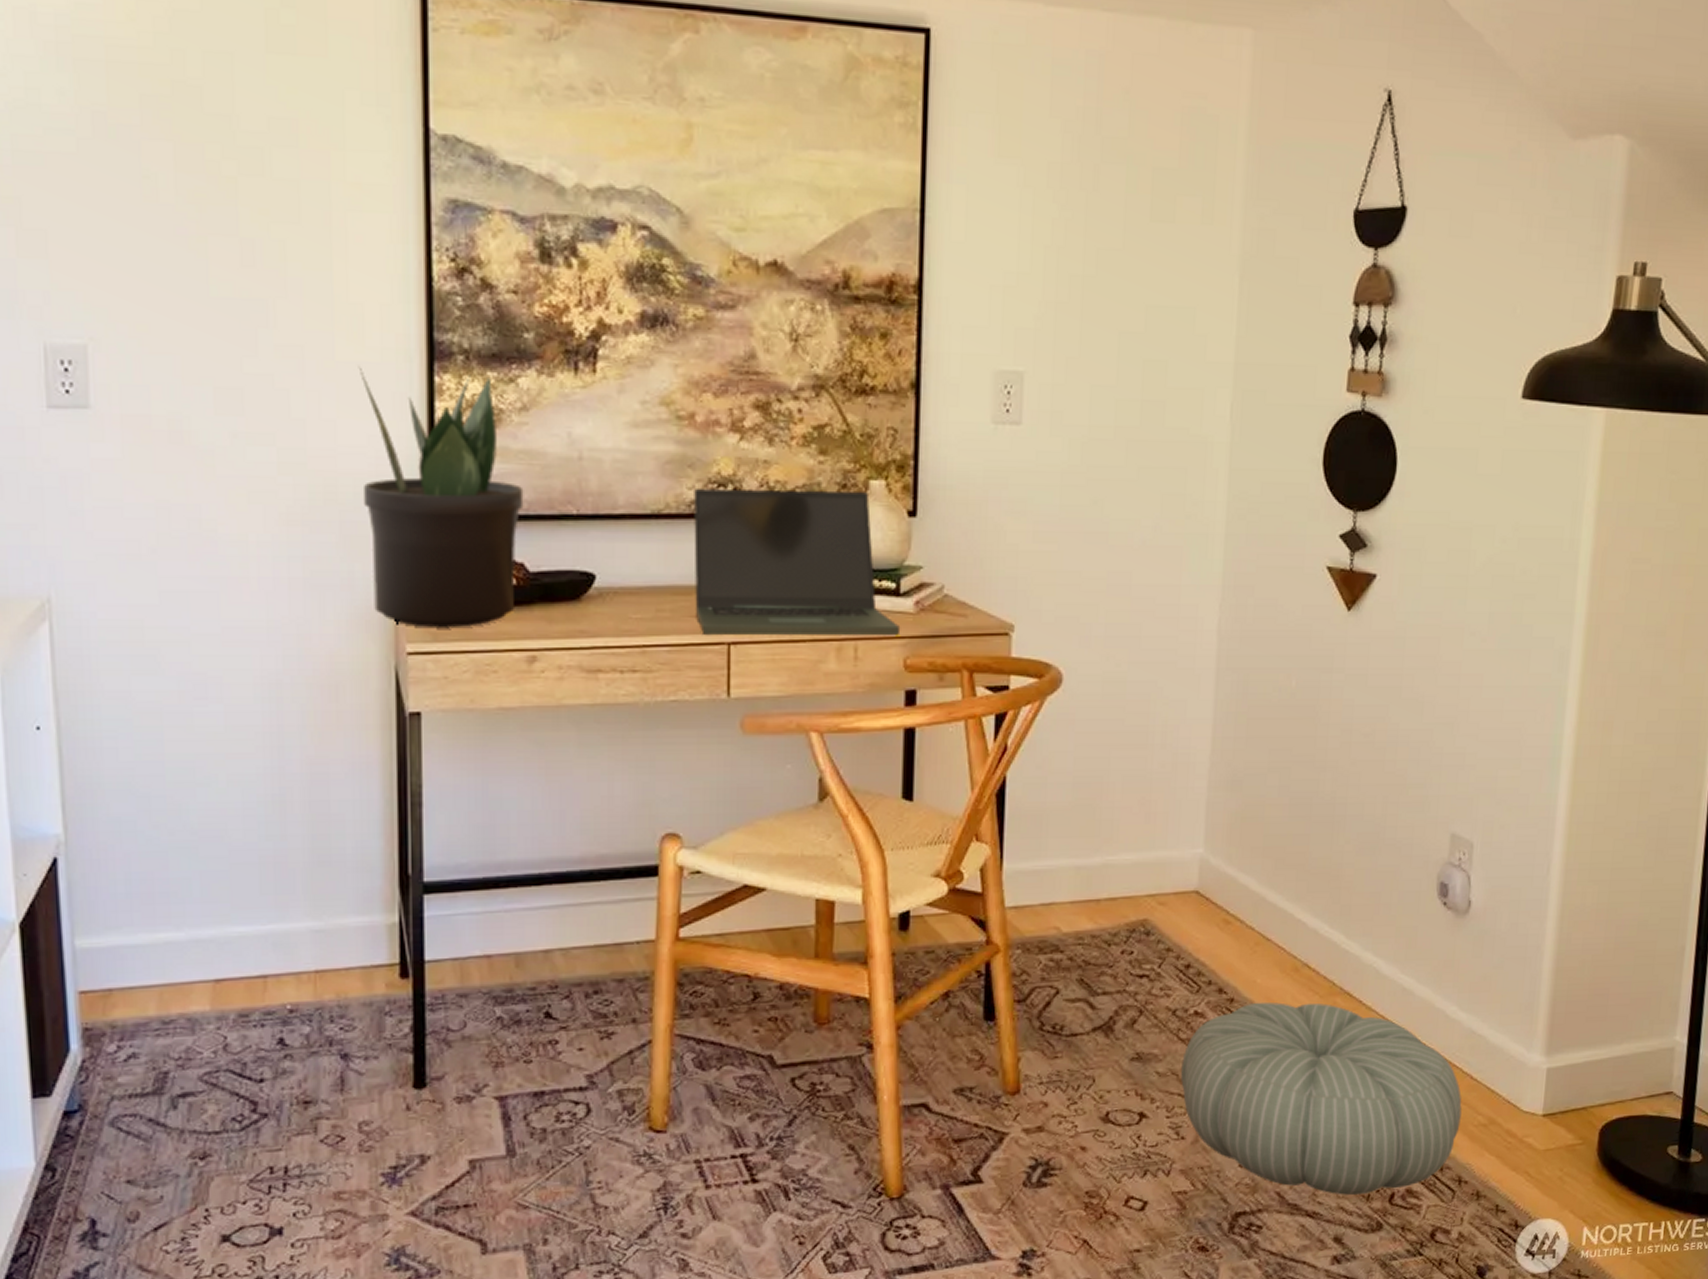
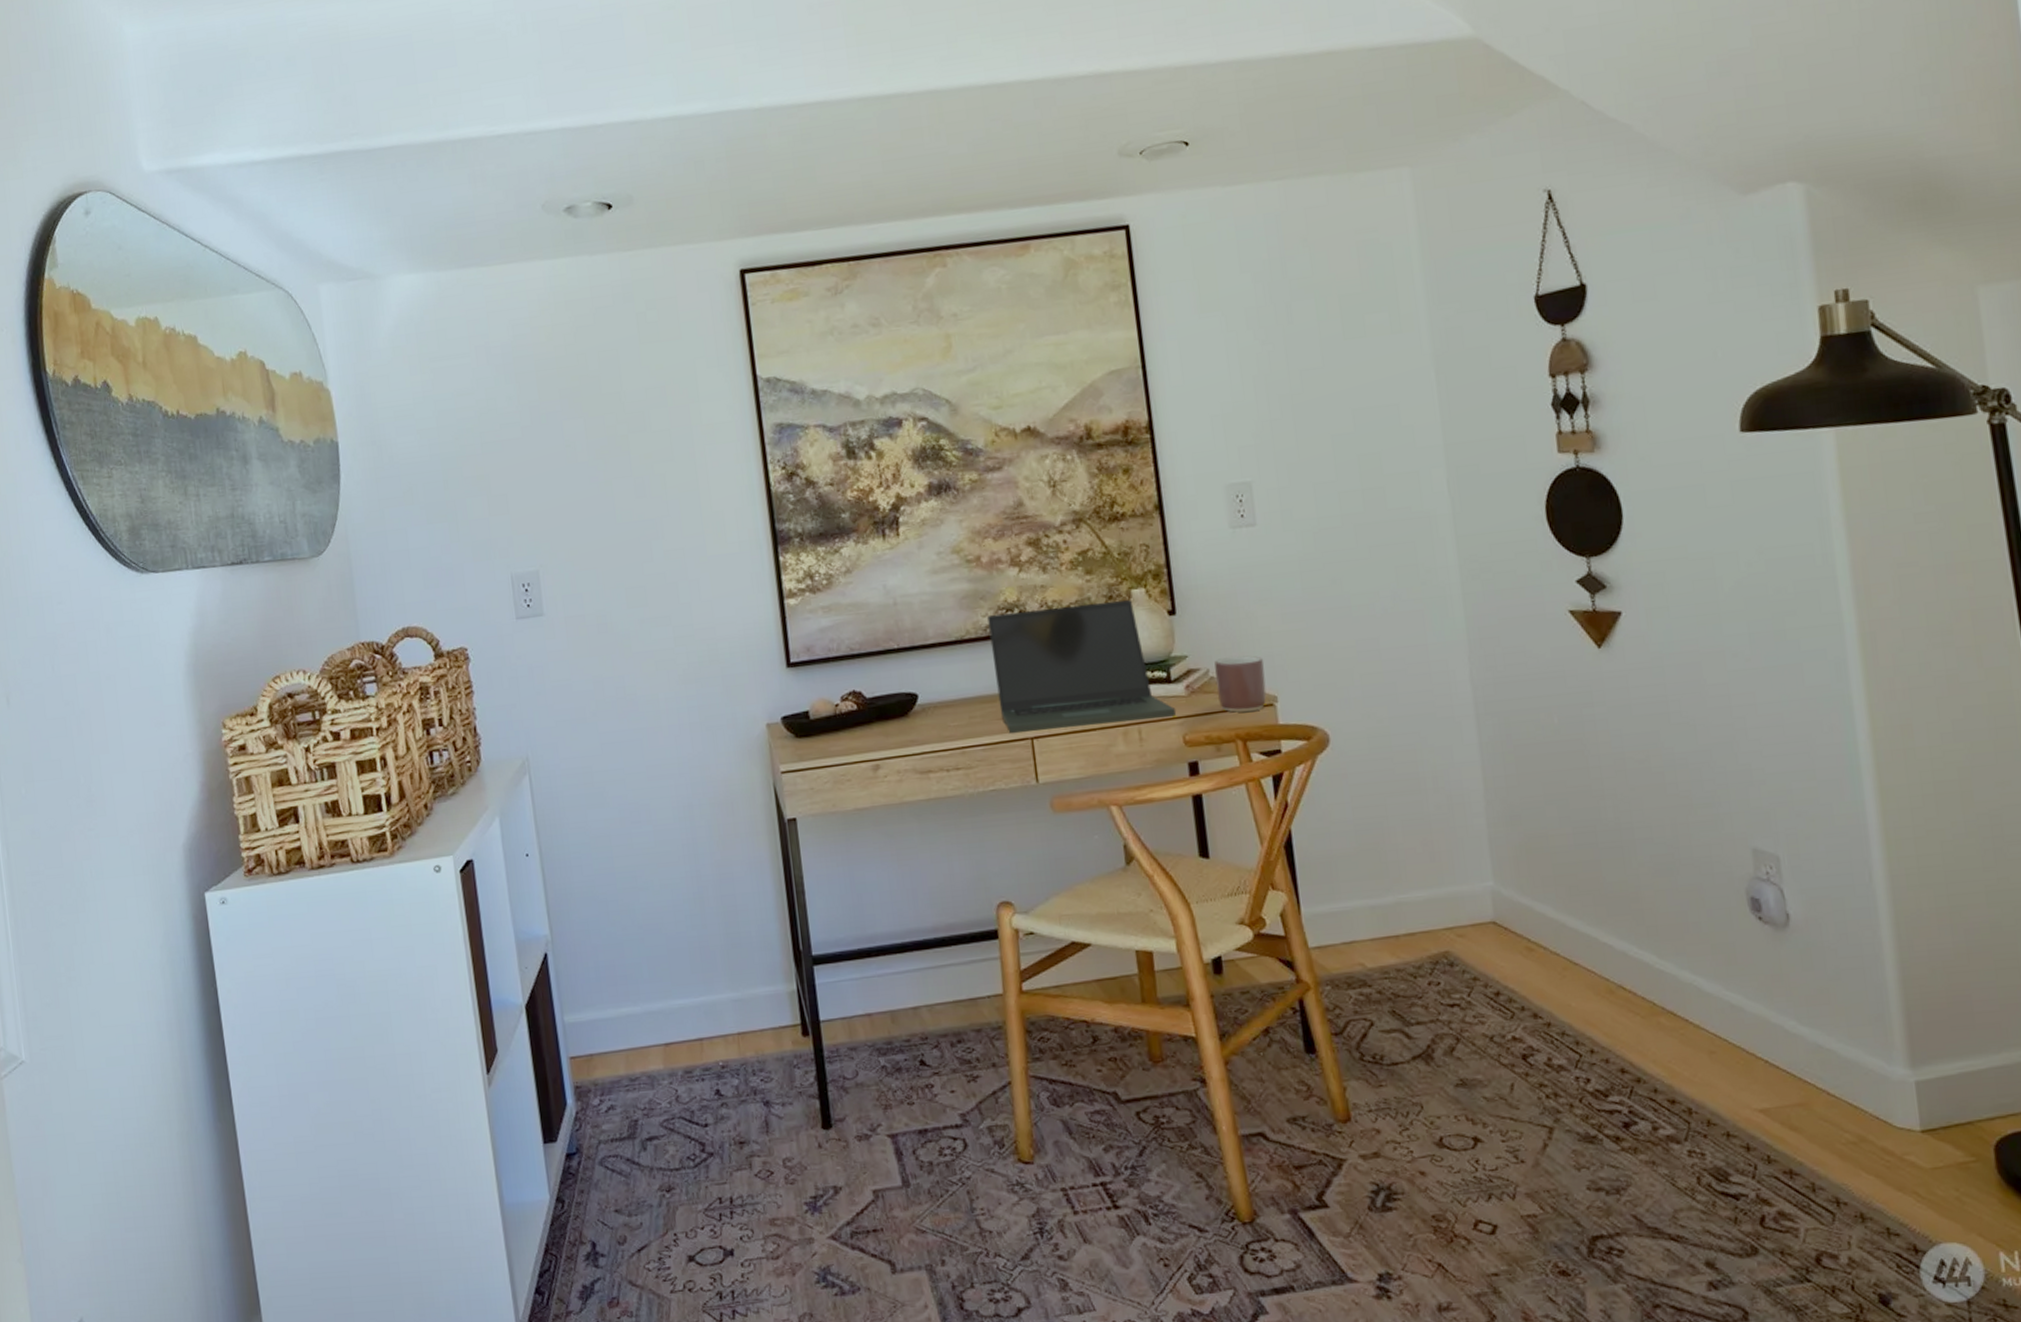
planter: present [358,367,524,627] -> none [724,552,858,751]
mug: none [948,574,1006,638] -> present [1214,655,1267,713]
pouf: present [1181,1002,1462,1196] -> none [1508,1023,1826,1219]

